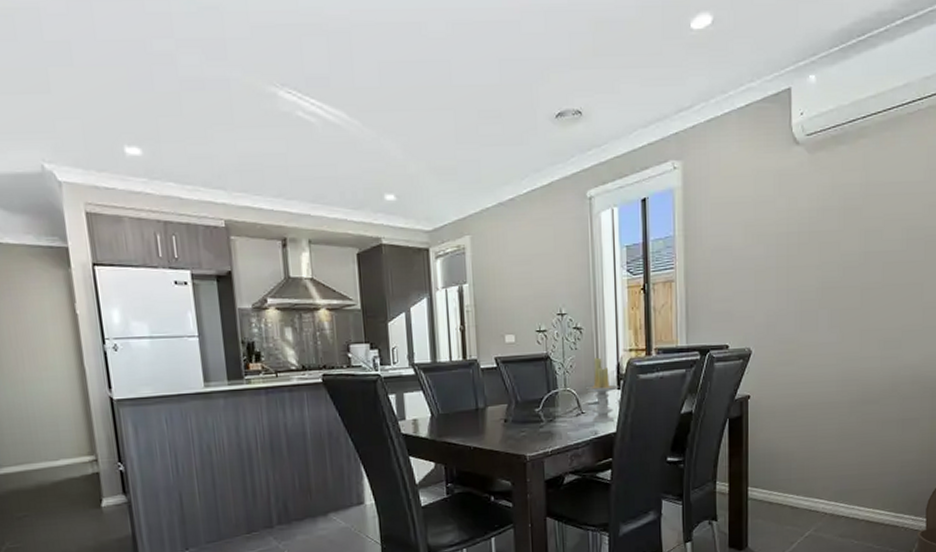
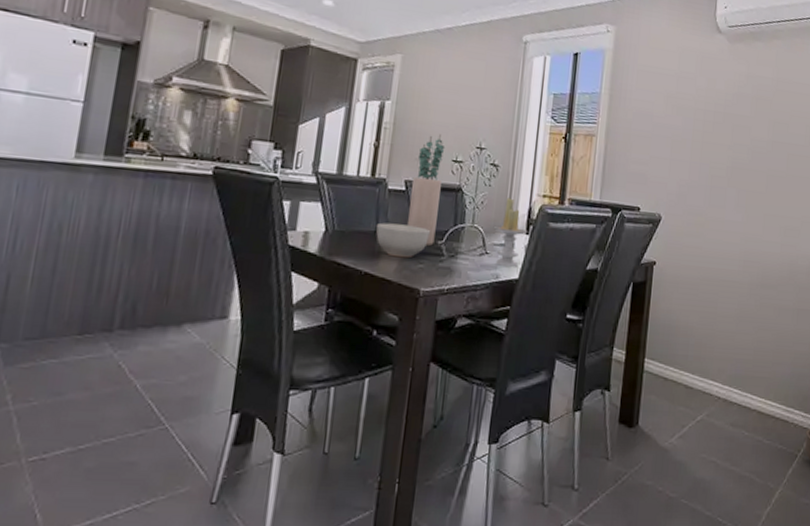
bowl: none [475,398,527,430] -> present [375,222,431,259]
vase: none [501,308,532,416] -> present [406,135,445,247]

